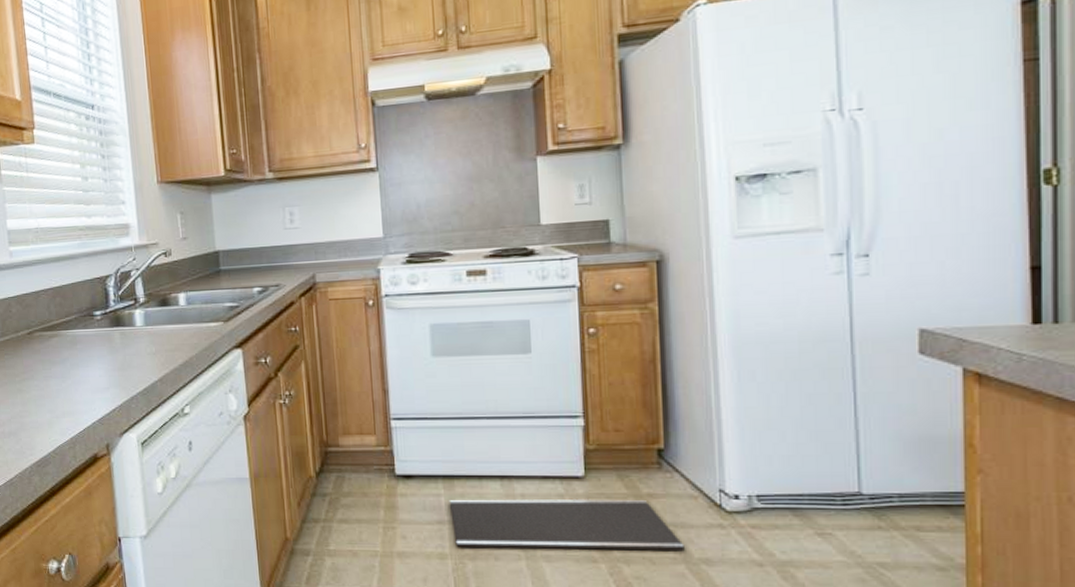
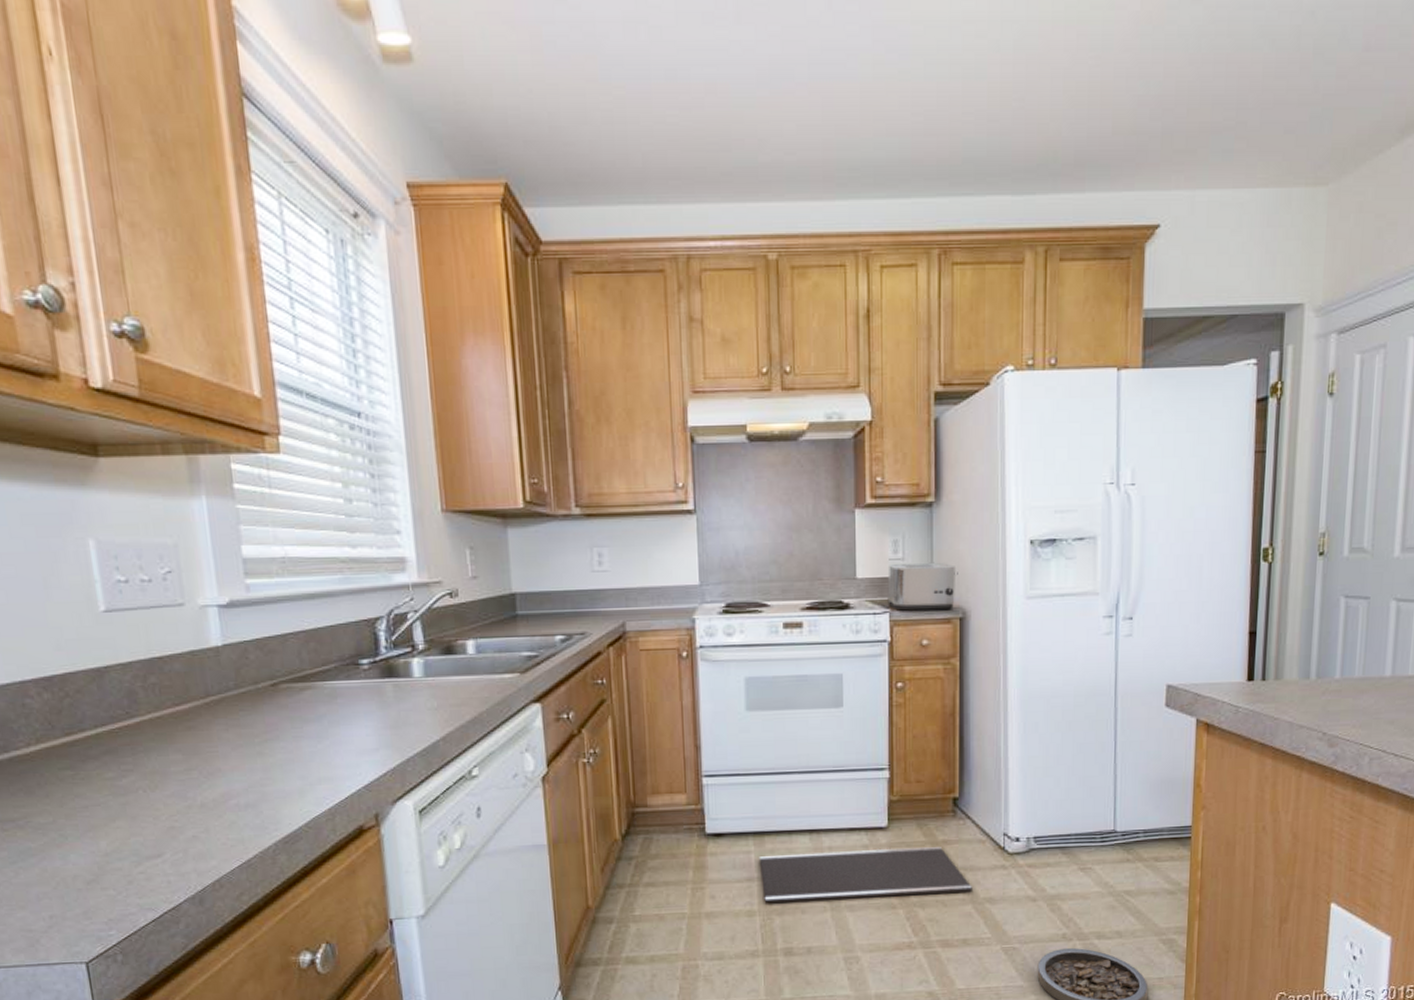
toaster: none [573,205,653,256] -> present [887,562,958,611]

